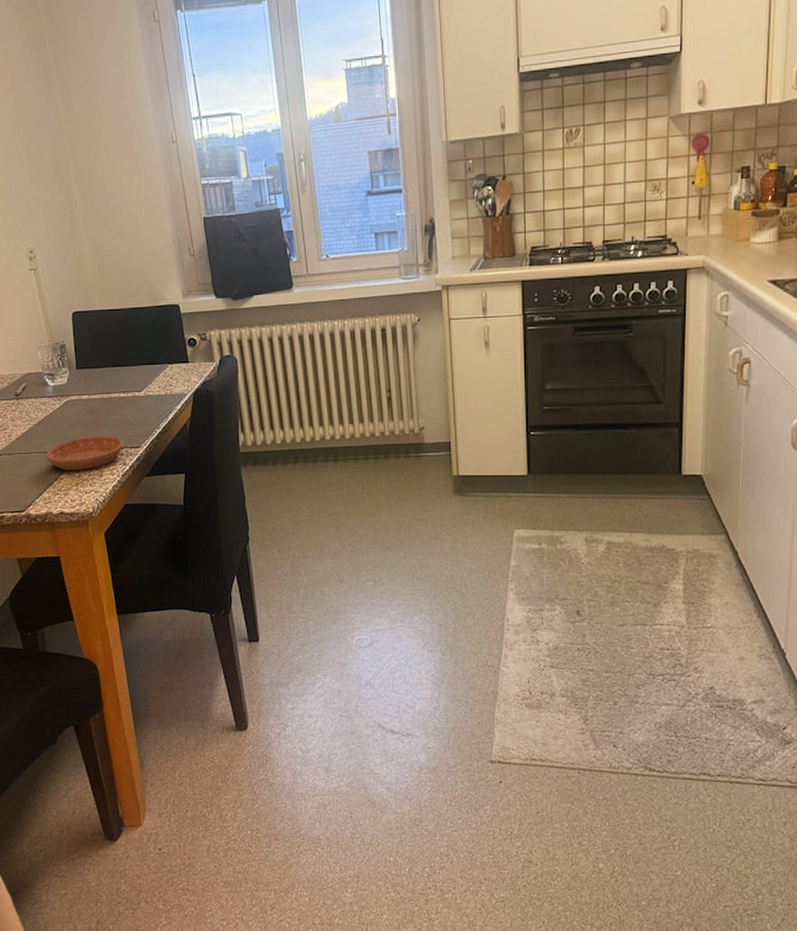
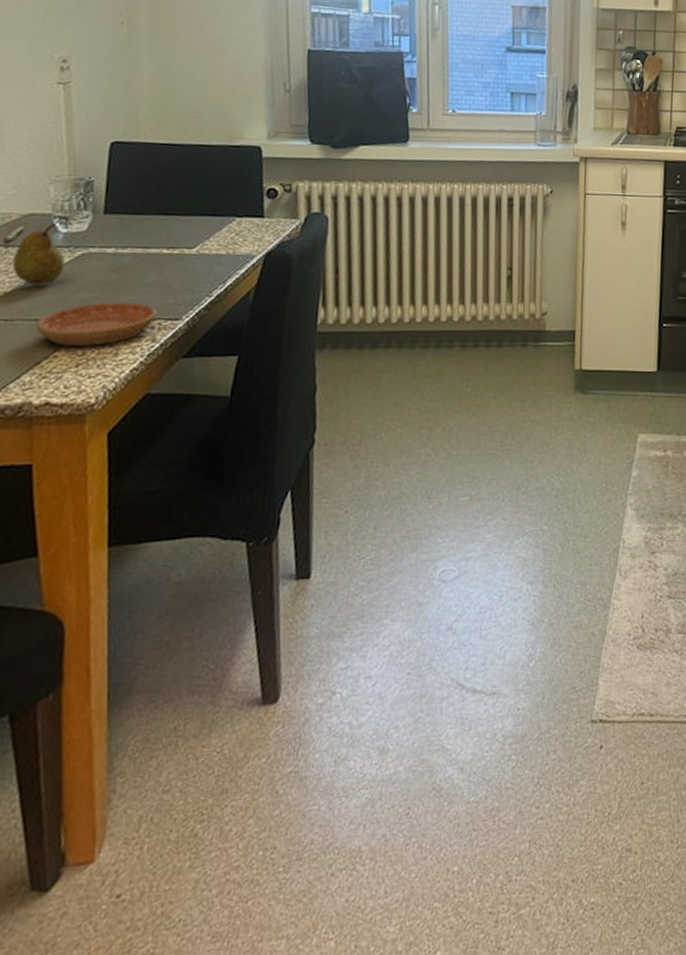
fruit: none [23,379,57,427] -> present [12,223,65,286]

